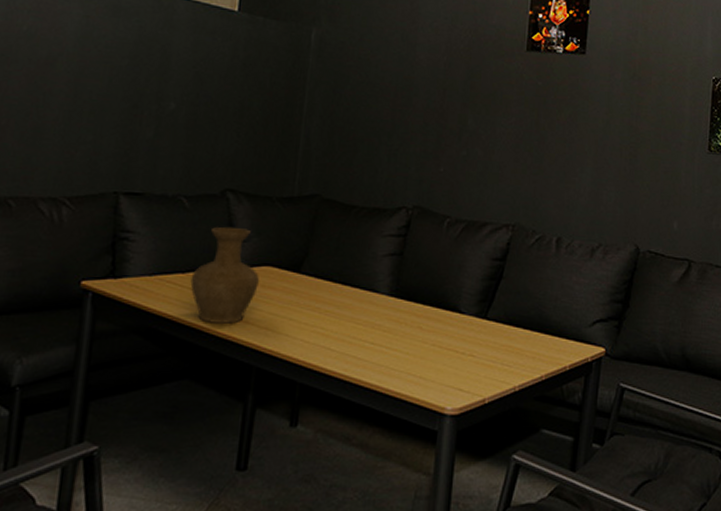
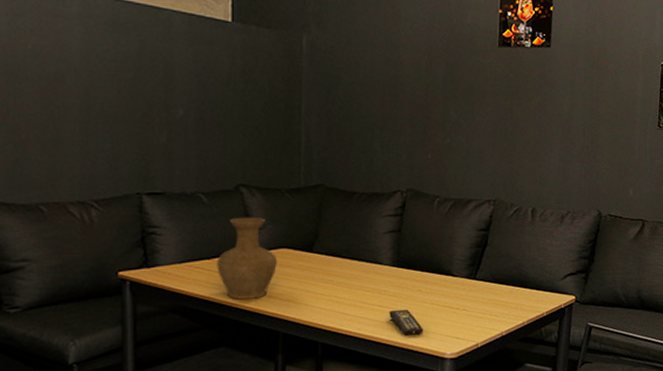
remote control: none [382,349,421,382] -> present [389,309,423,335]

